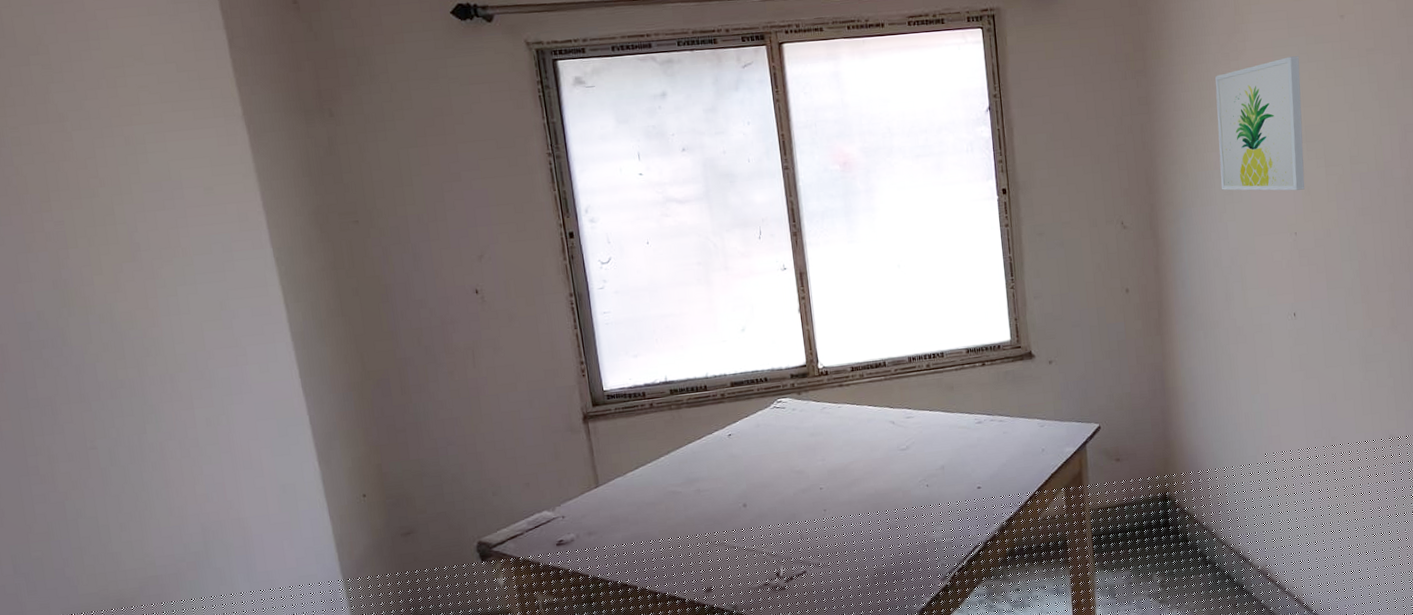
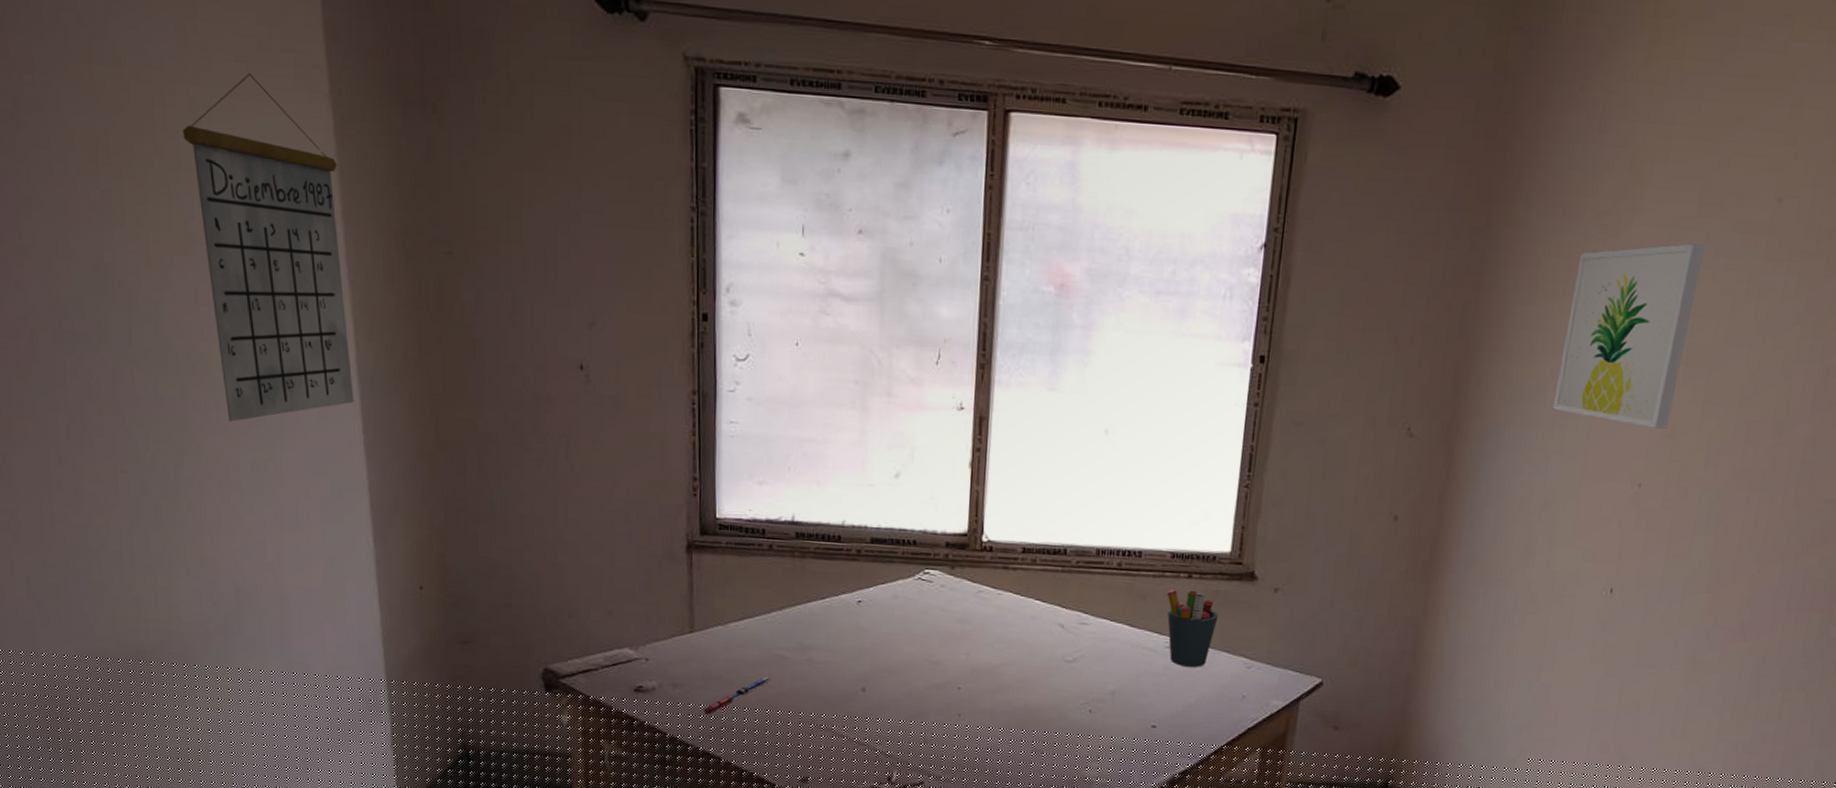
calendar: none [122,110,290,389] -> present [183,73,354,422]
pen: none [616,510,668,553] -> present [703,676,770,715]
pen holder: none [968,374,1011,436] -> present [1167,588,1218,668]

